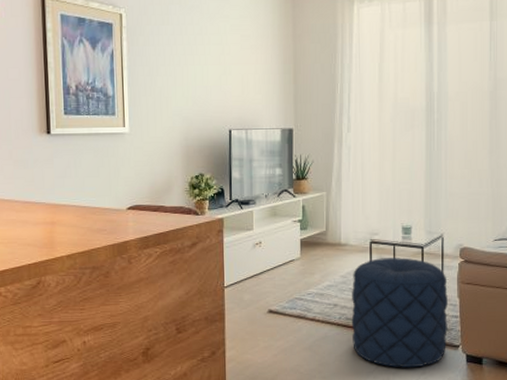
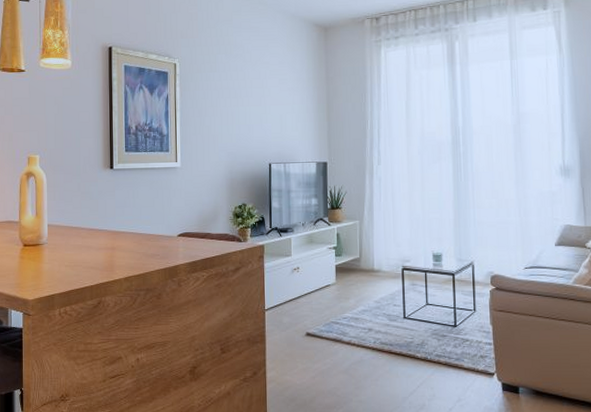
pouf: present [351,257,448,368] -> none [386,284,482,394]

